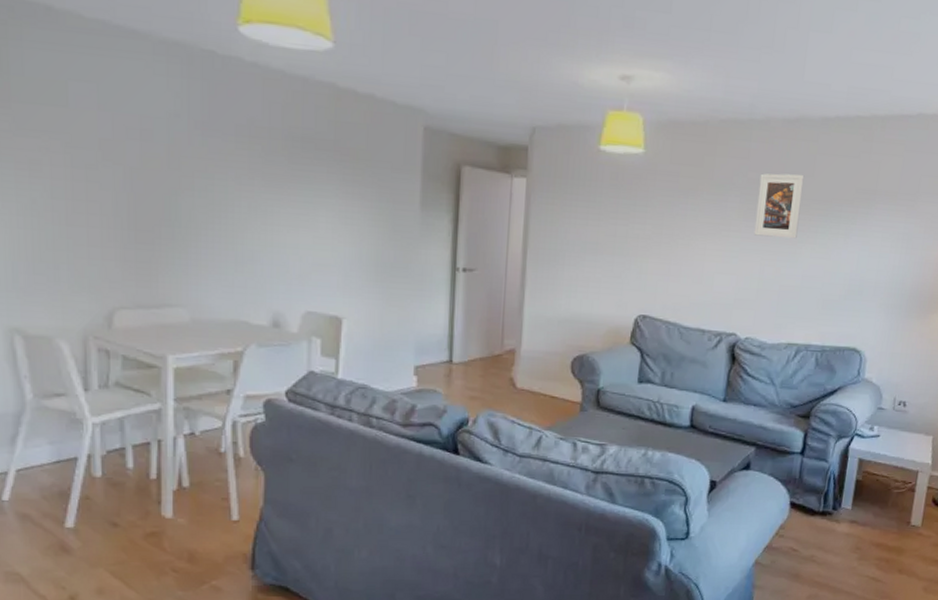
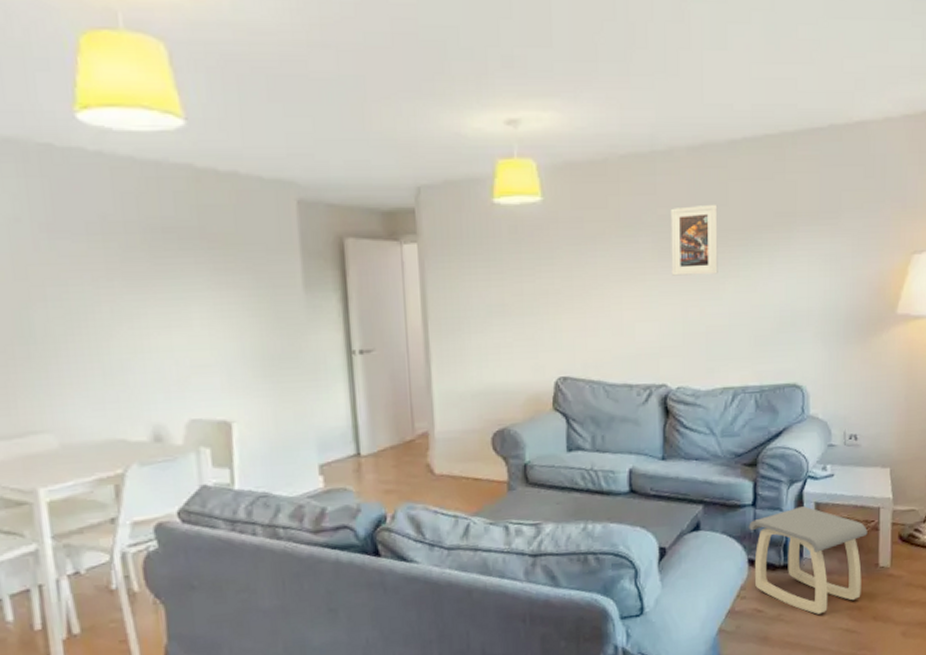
stool: none [794,461,904,560] -> present [749,506,868,614]

